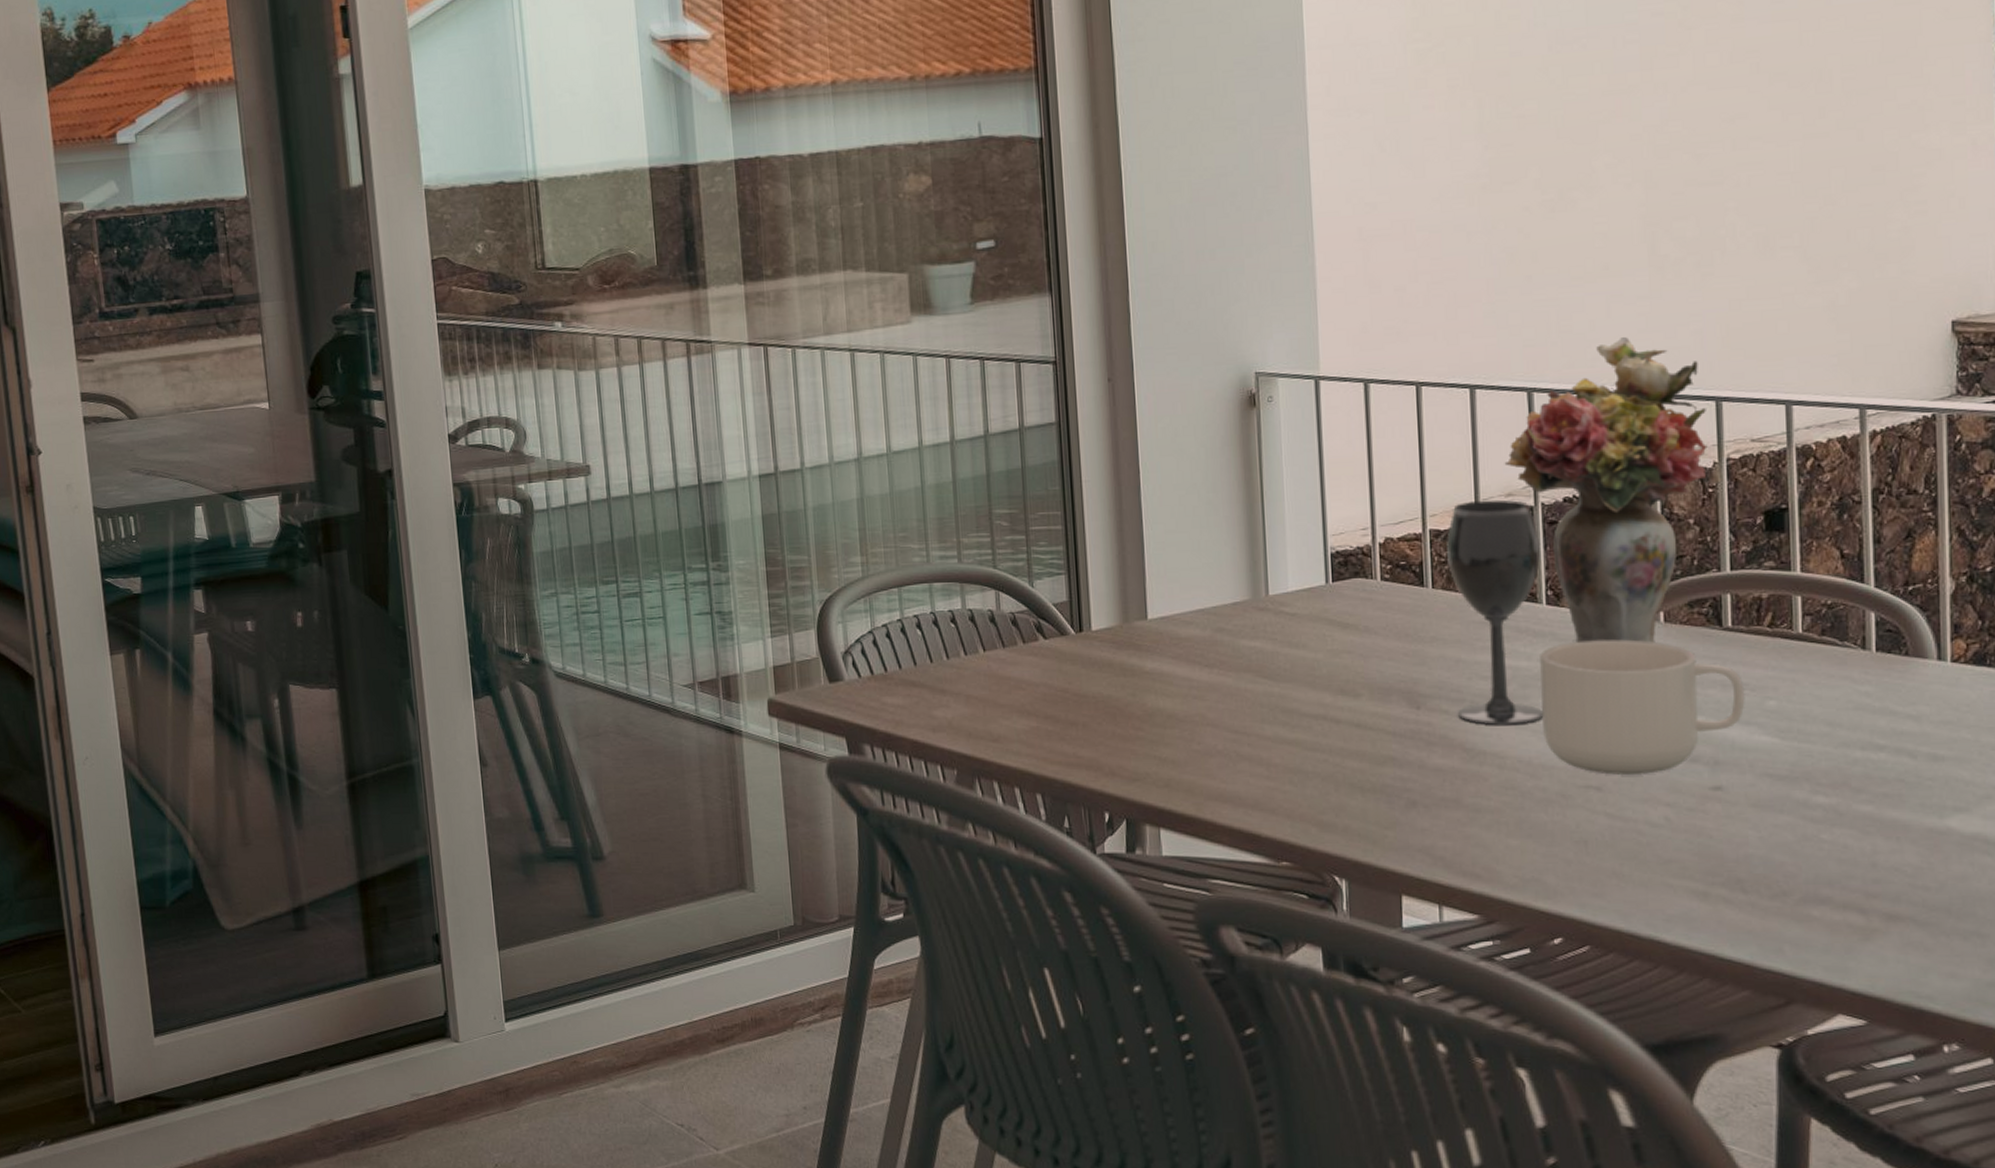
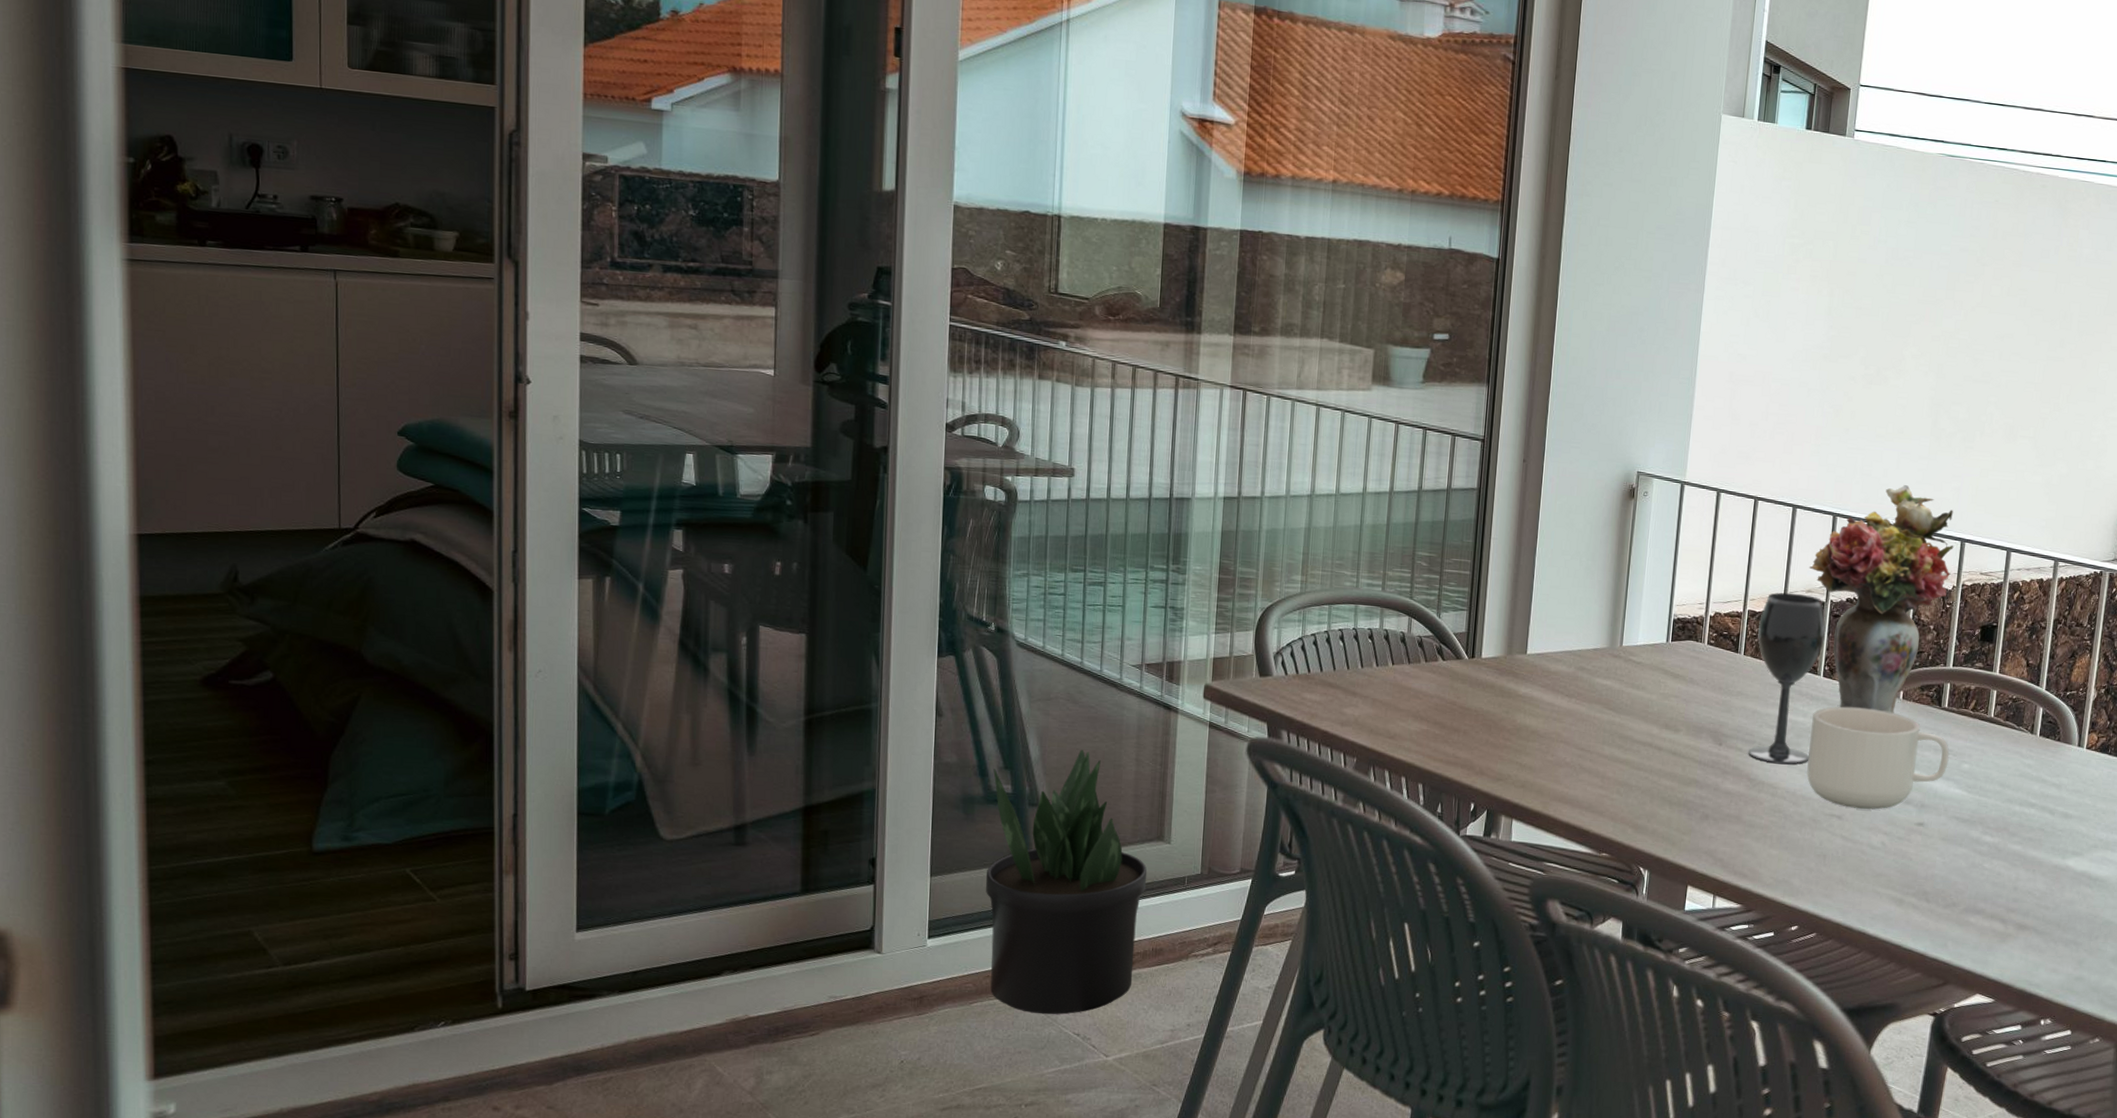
planter: none [549,790,735,1103] -> present [986,750,1147,1015]

